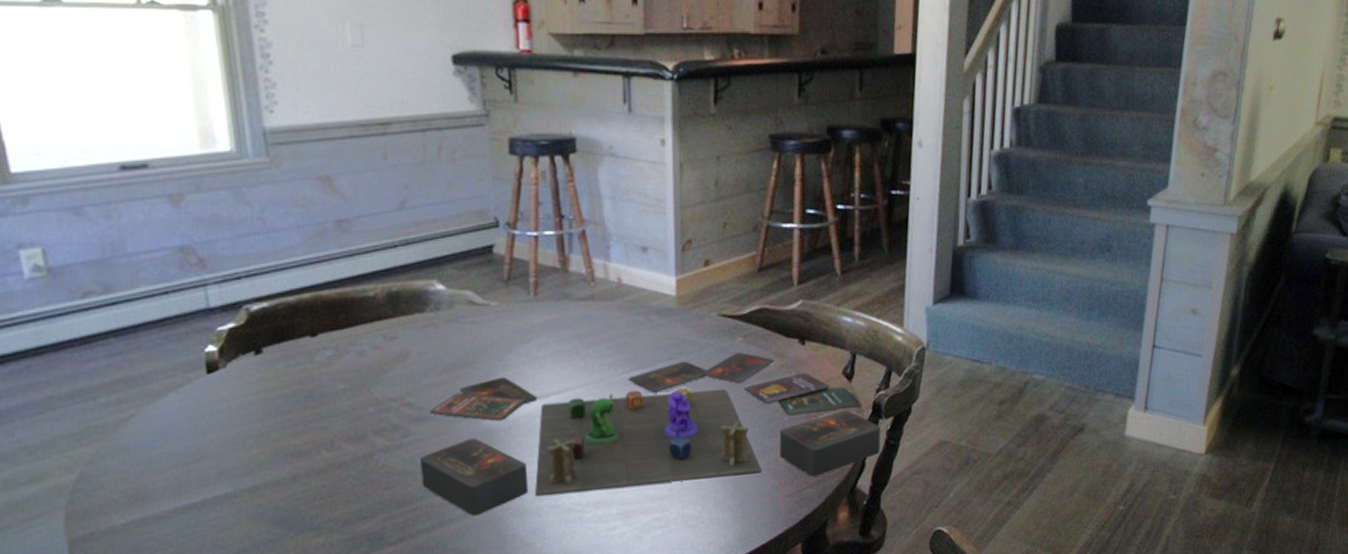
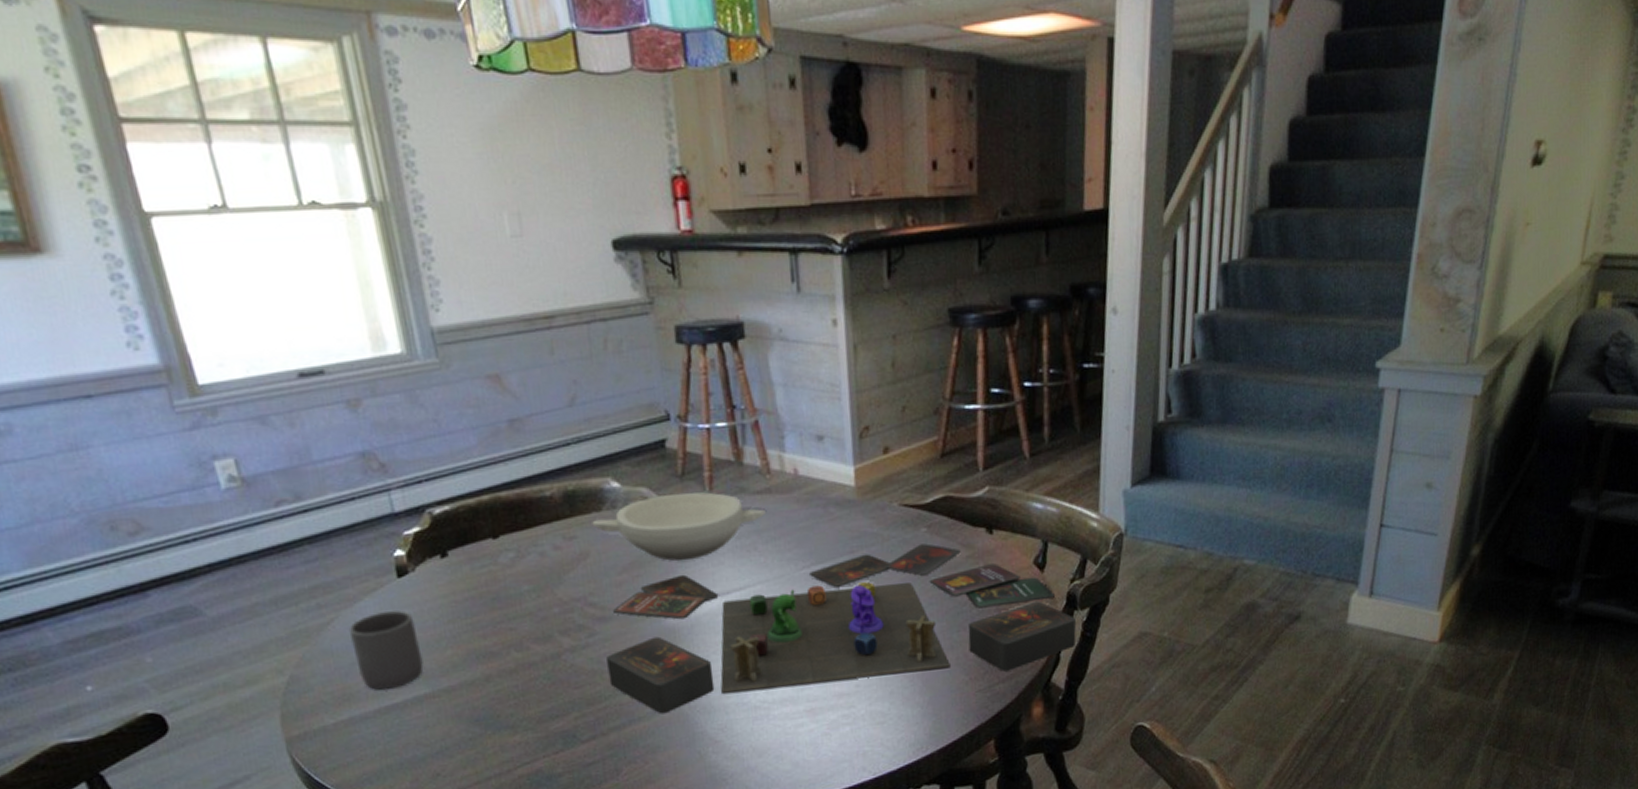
mug: none [149,407,227,489] -> present [348,610,424,690]
bowl: none [414,297,590,363] -> present [592,492,767,561]

